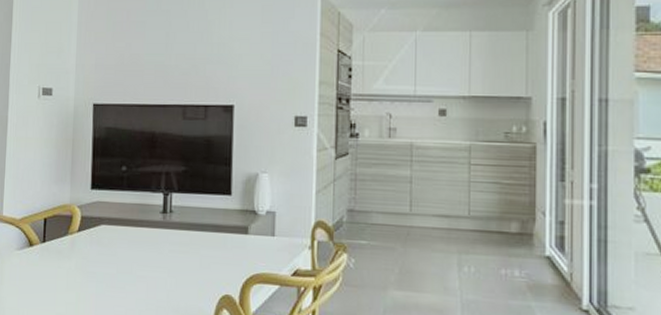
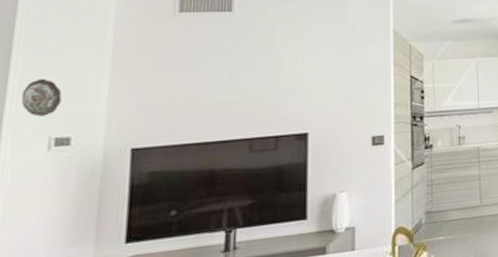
decorative plate: none [20,33,46,67] -> present [21,78,62,117]

